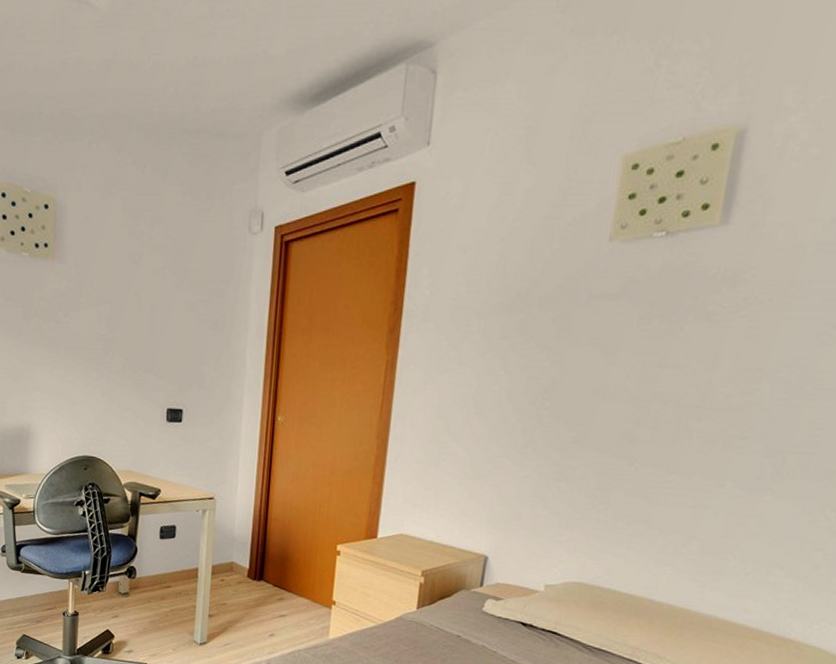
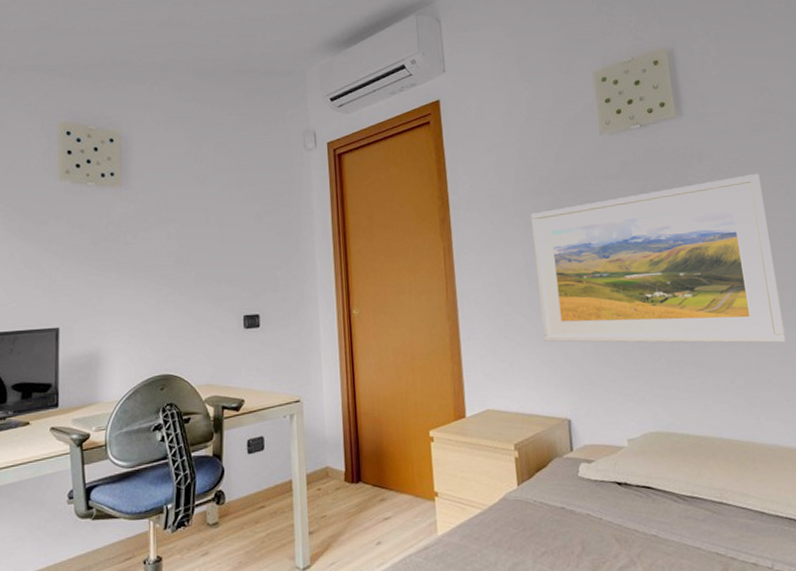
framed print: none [478,309,809,514] -> present [530,174,785,343]

